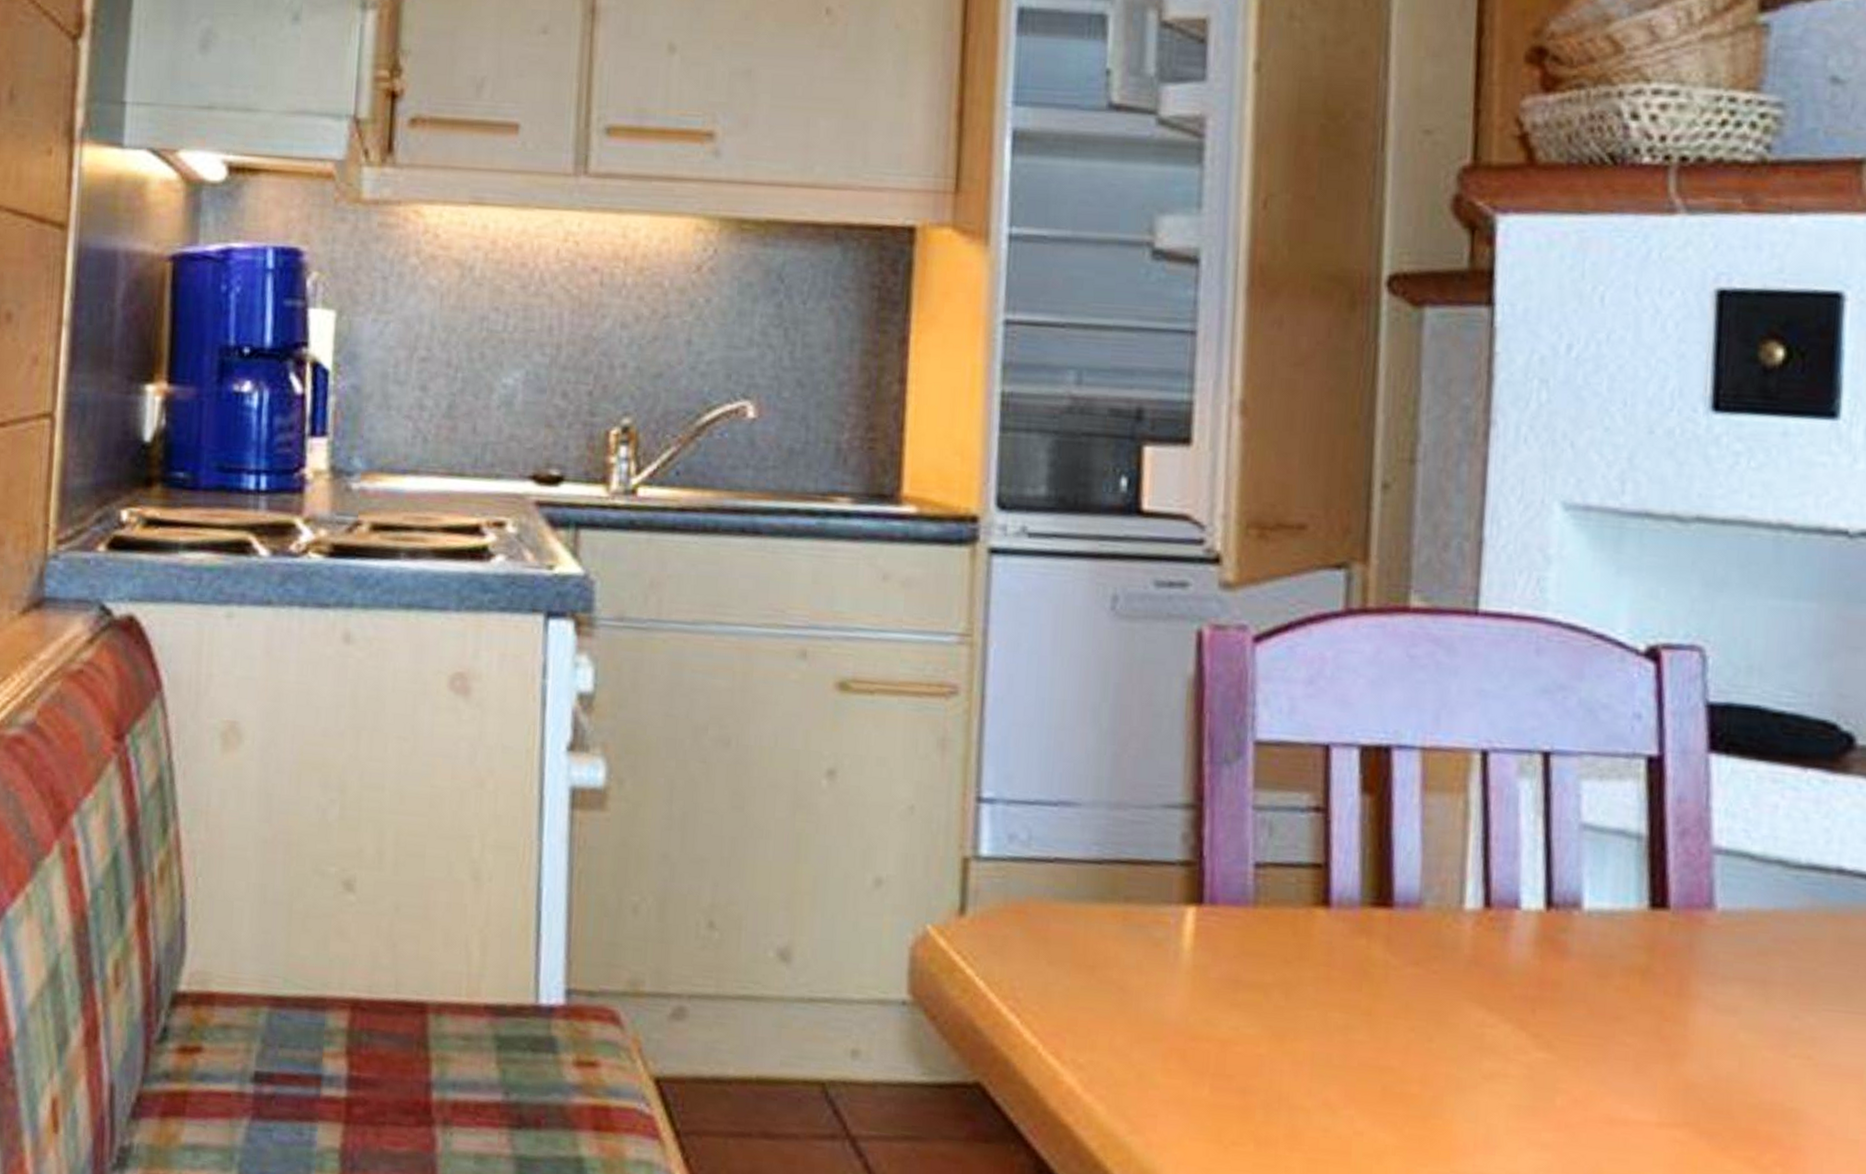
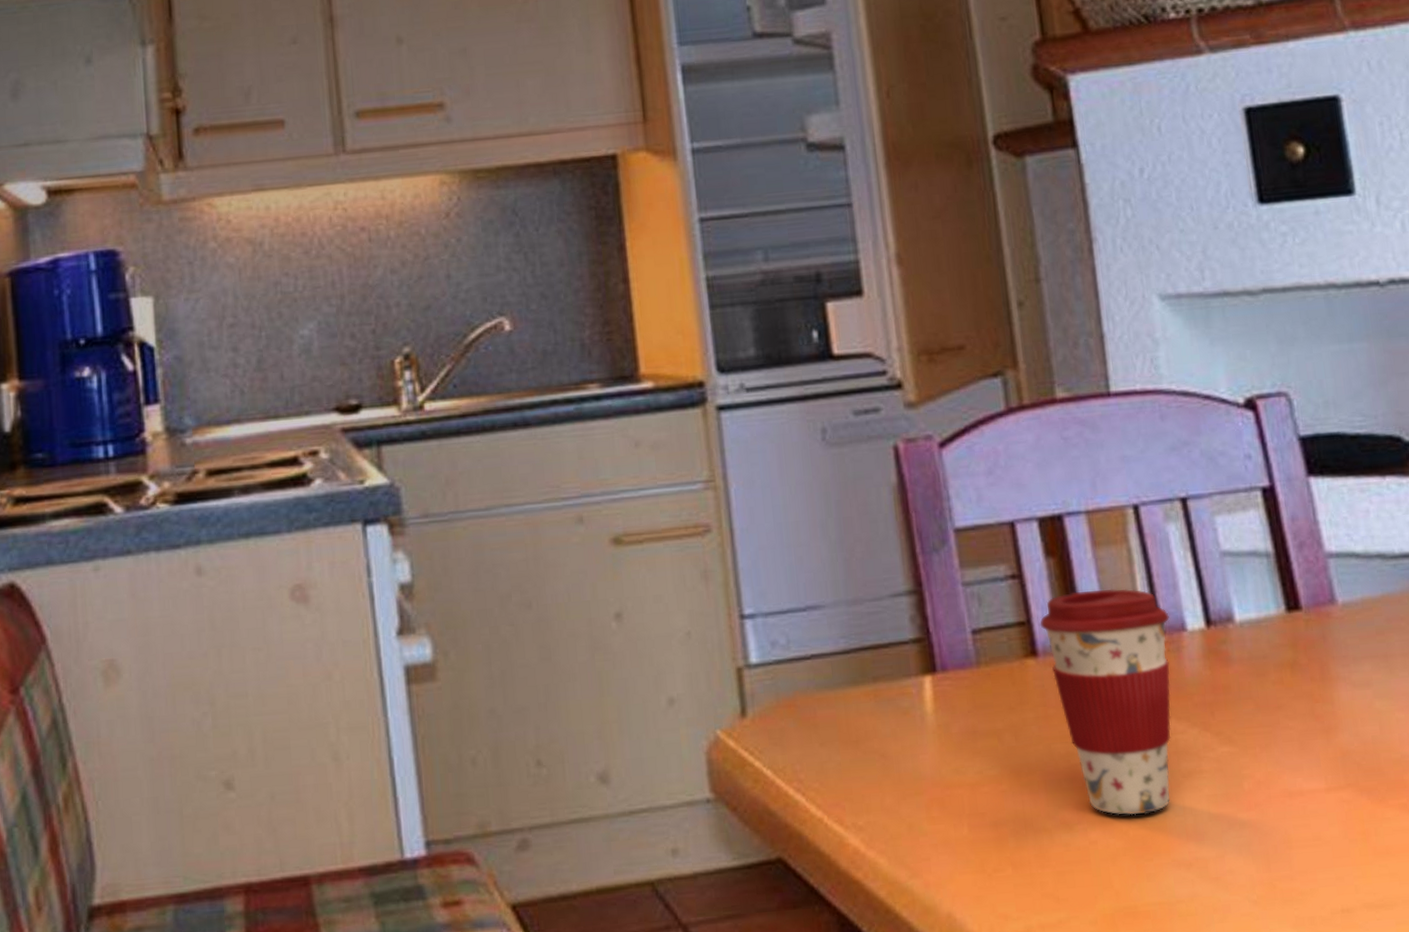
coffee cup: none [1340,839,1502,1113] -> present [1040,588,1171,816]

